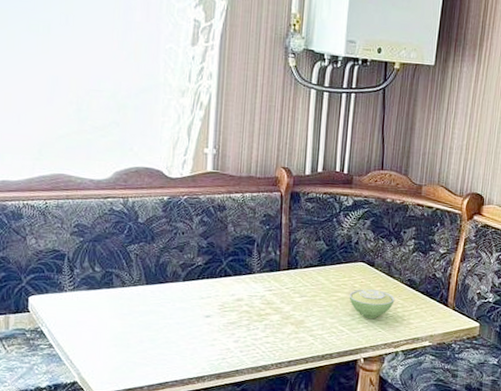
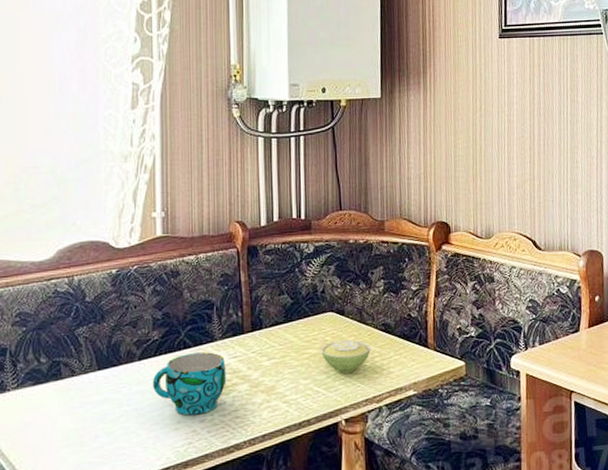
cup: none [193,281,261,336] -> present [152,352,227,416]

